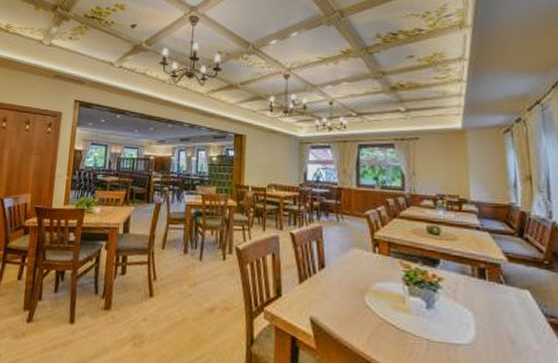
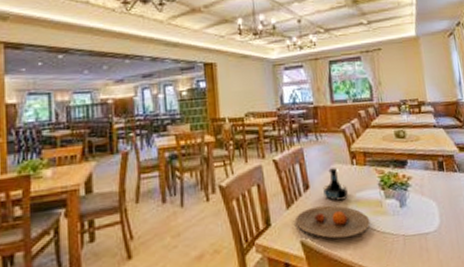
plate: none [307,287,389,327] -> present [296,205,371,239]
tequila bottle: none [340,250,366,287] -> present [323,167,348,201]

